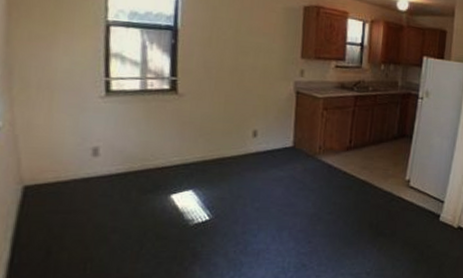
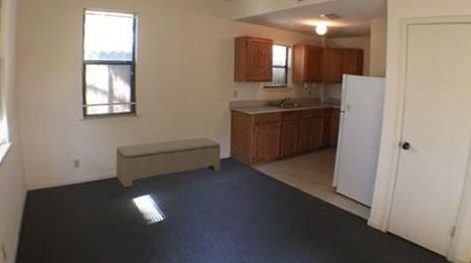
bench: none [148,122,283,182] -> present [115,137,221,188]

